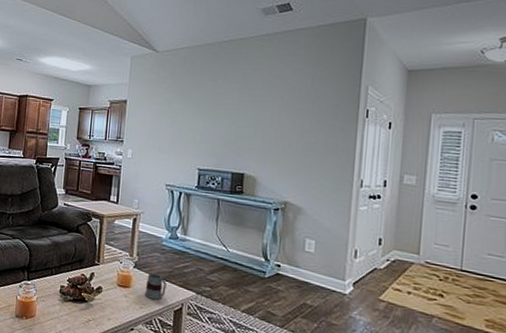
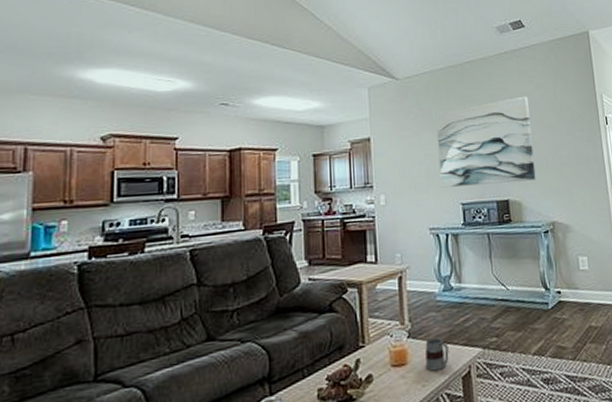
wall art: none [182,80,282,160] -> present [435,97,536,188]

